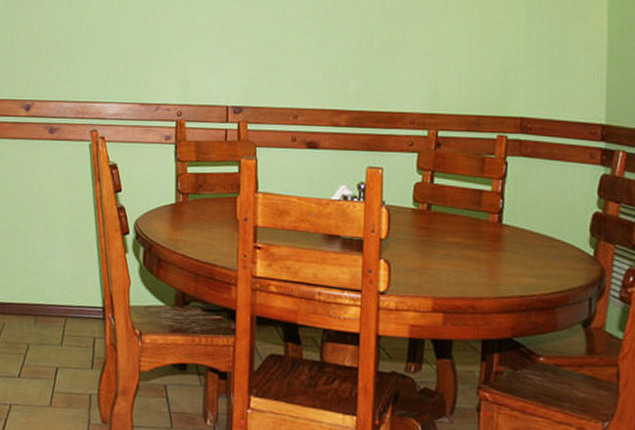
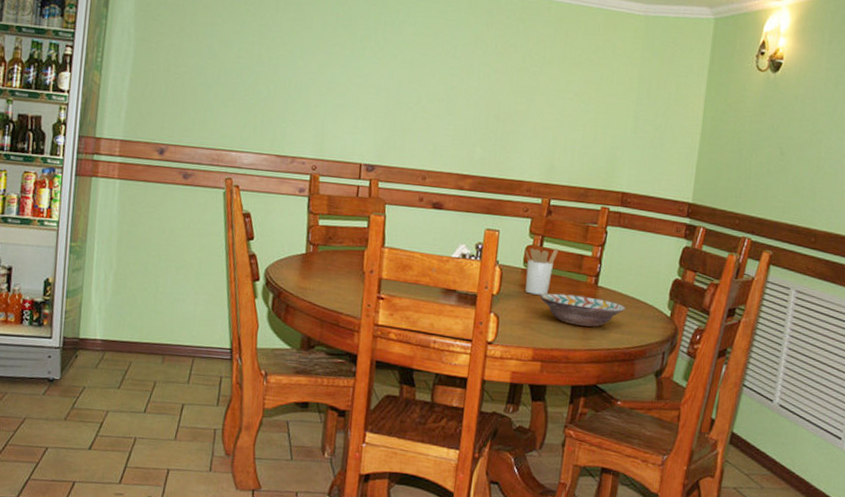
utensil holder: none [412,184,452,237] -> present [523,248,558,295]
decorative bowl: none [435,234,537,271] -> present [540,293,625,327]

